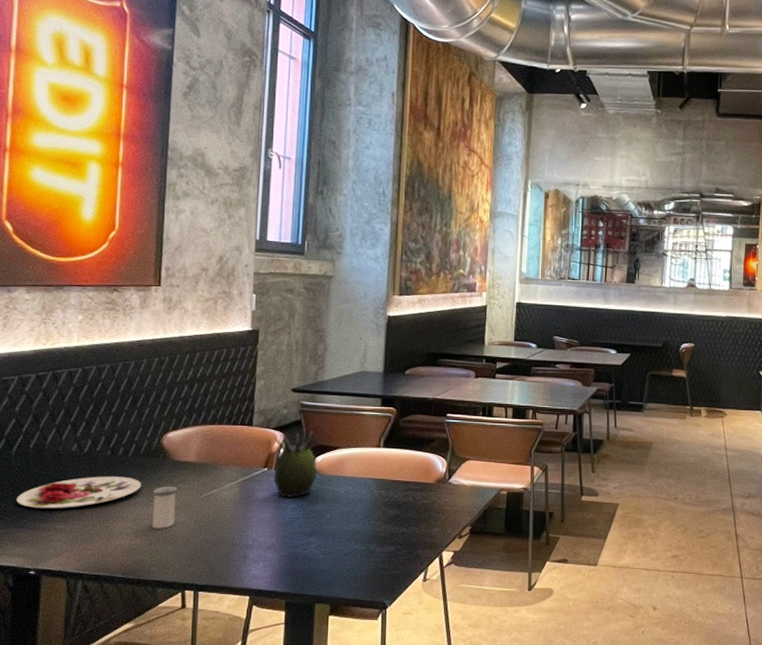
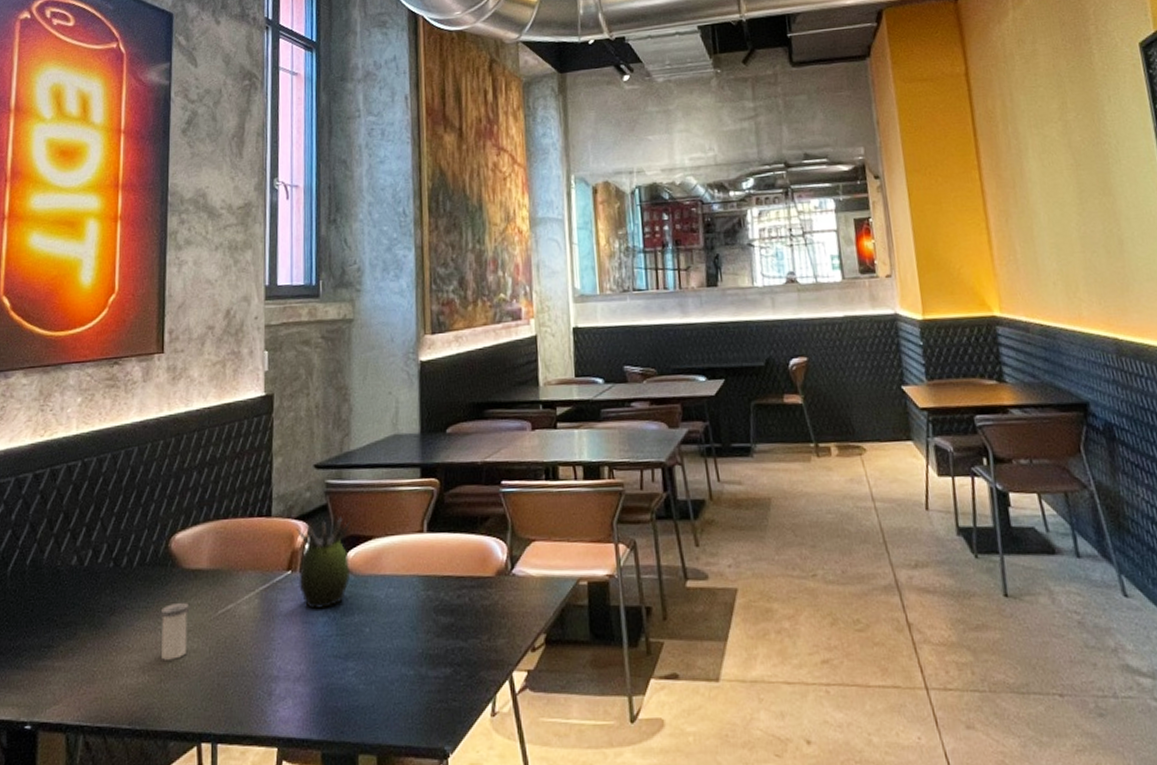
plate: present [16,476,142,508] -> none [12,594,149,642]

